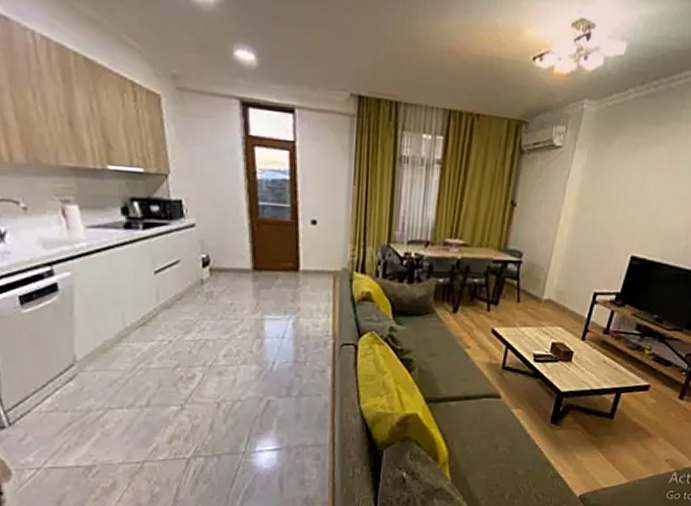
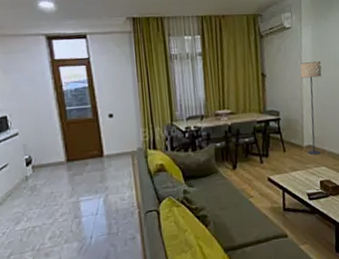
floor lamp: none [545,196,589,313] -> present [300,61,322,155]

